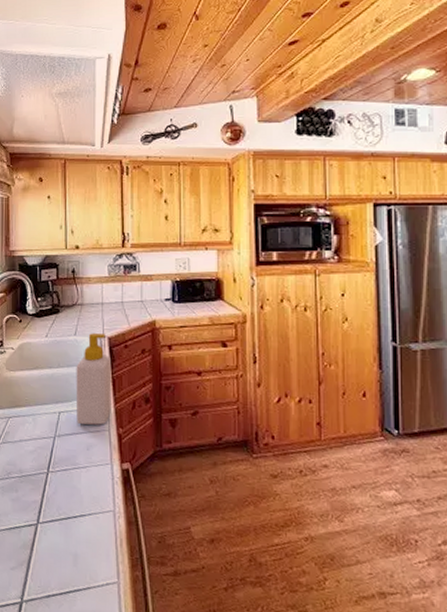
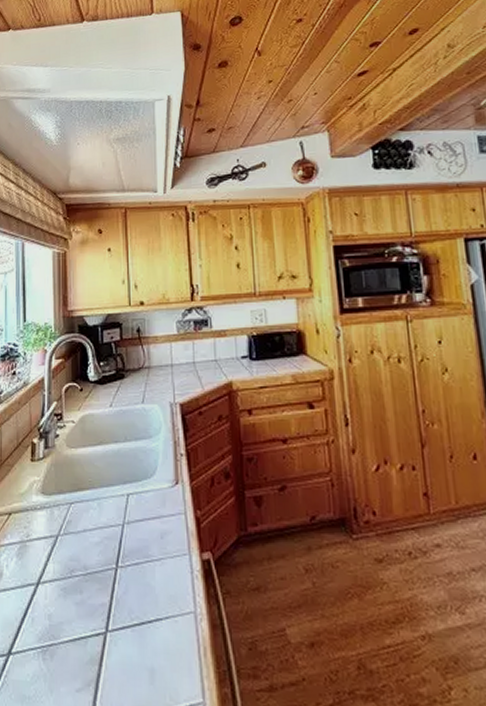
soap bottle: present [76,333,112,425] -> none [145,400,187,509]

